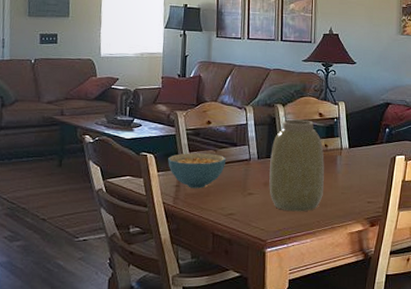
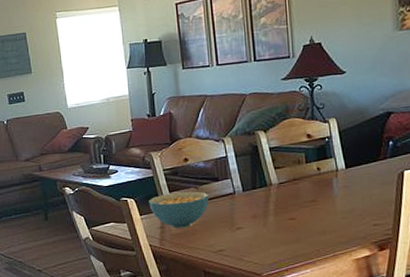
vase: present [269,119,324,212] -> none [256,144,320,243]

